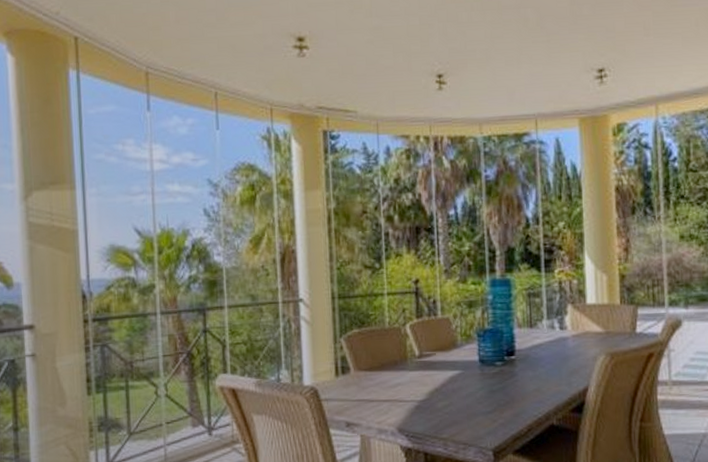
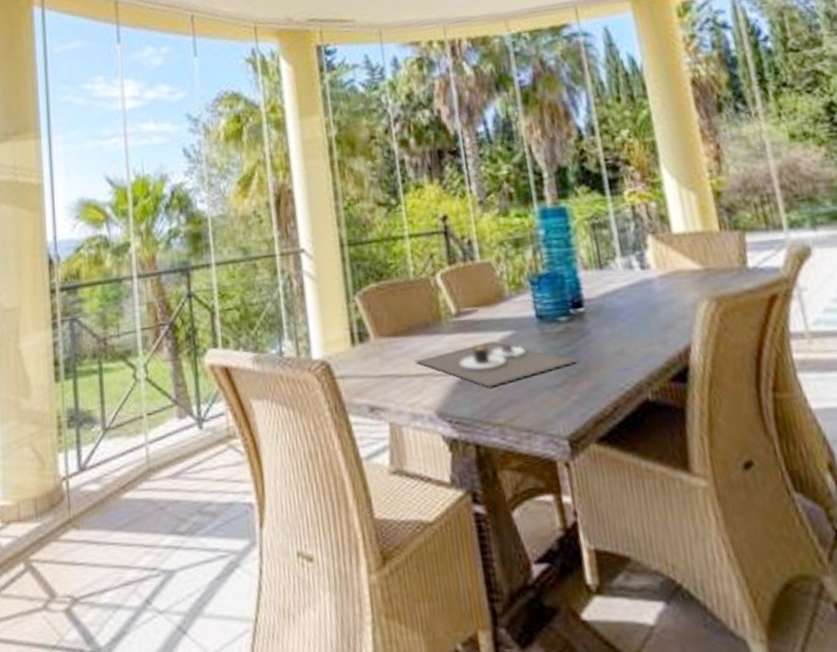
place setting: none [384,377,505,412] -> present [414,340,577,388]

